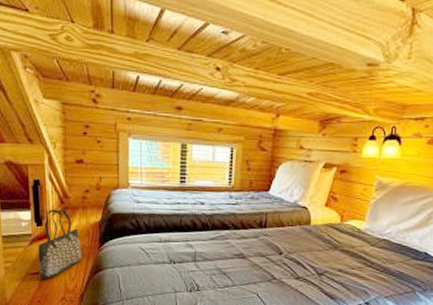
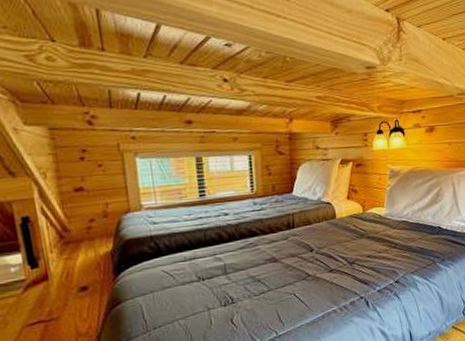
tote bag: present [38,209,82,279] -> none [35,245,94,328]

